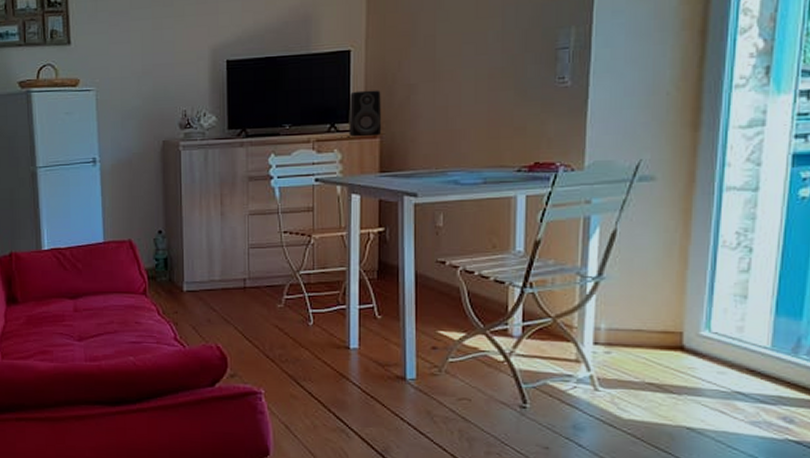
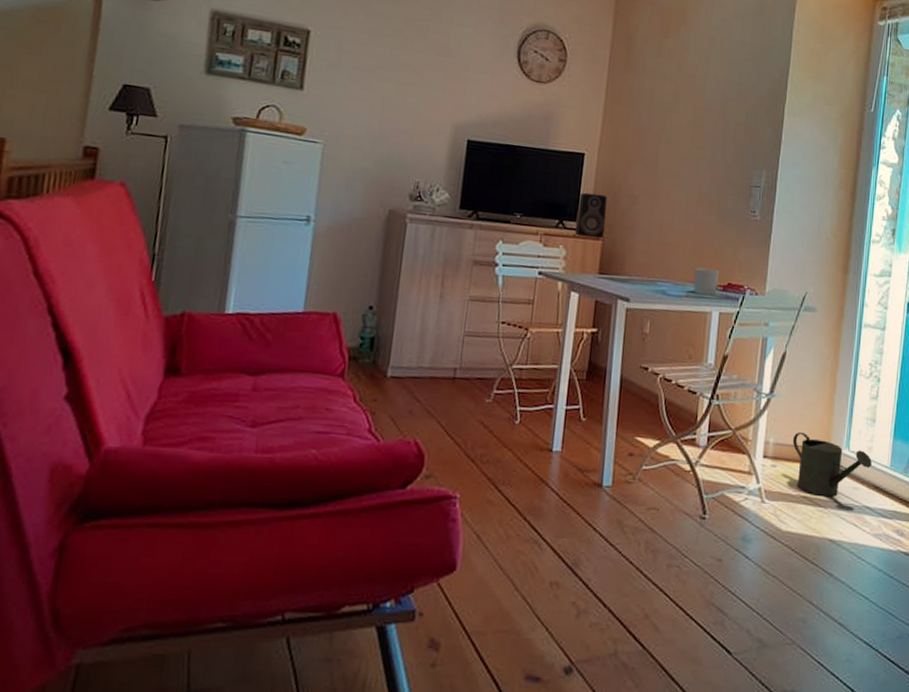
mug: none [492,149,523,178] -> present [693,267,720,295]
watering can: none [631,314,745,383] -> present [792,431,873,497]

